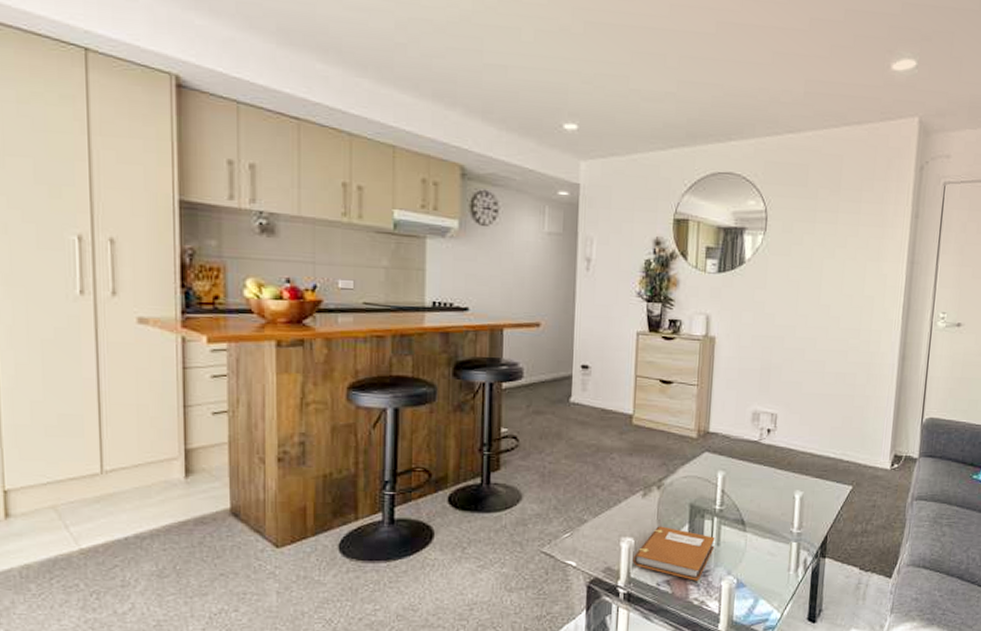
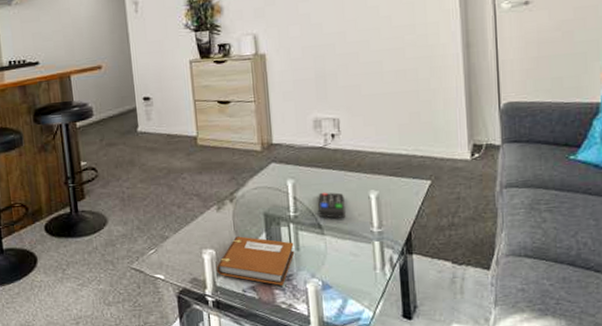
remote control: none [744,488,771,516] -> present [318,192,346,218]

